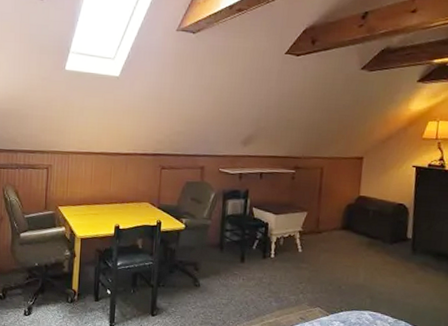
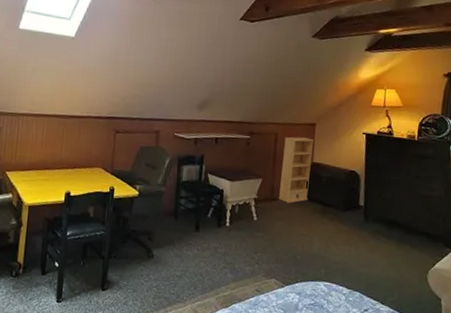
shelf: none [323,170,362,236] -> present [278,136,315,203]

